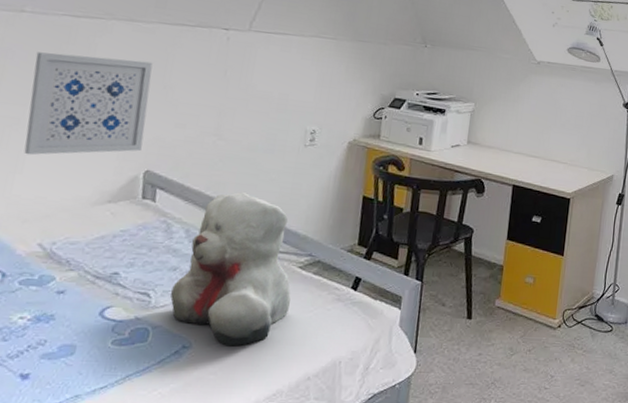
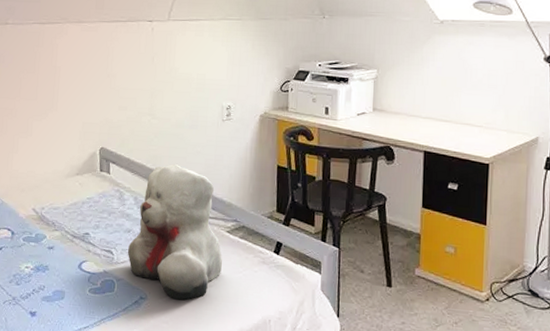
wall art: present [24,52,153,155] -> none [17,55,98,138]

